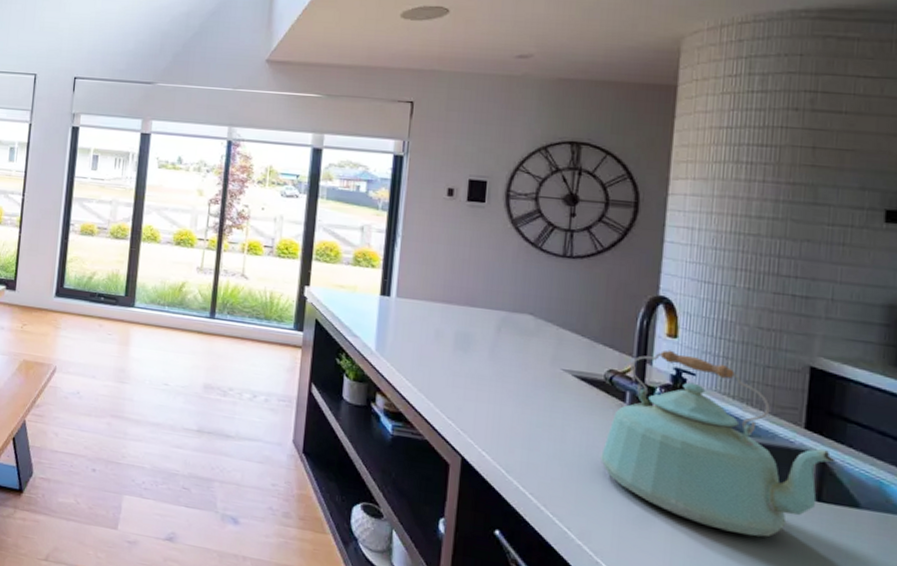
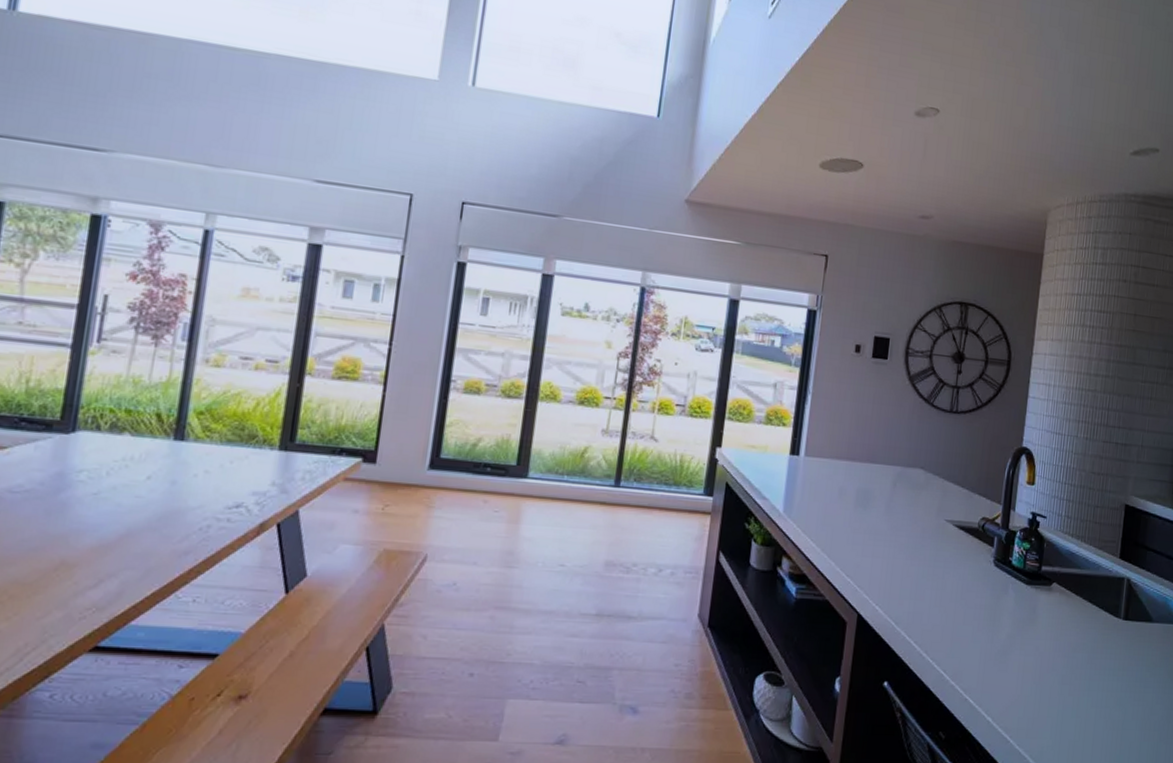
kettle: present [601,350,836,537] -> none [972,496,1139,657]

